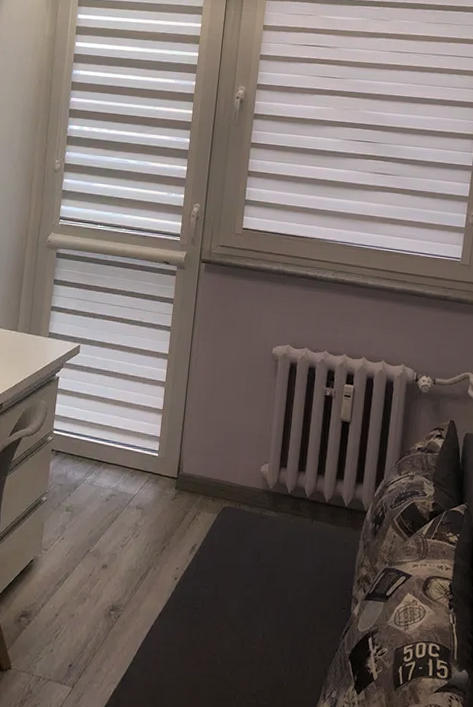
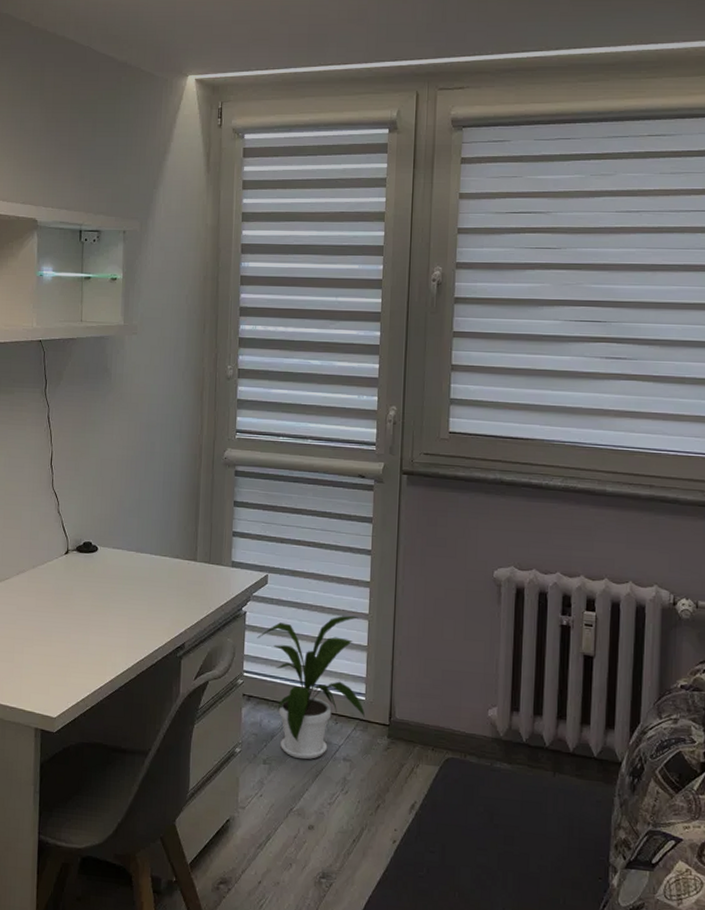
house plant: none [67,383,157,508] -> present [257,615,365,760]

